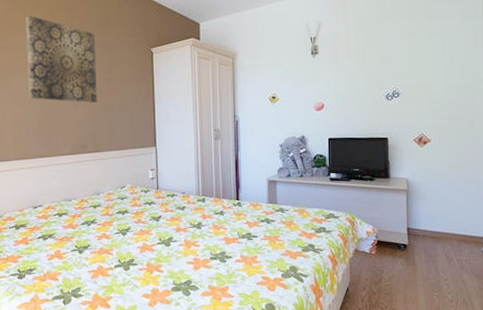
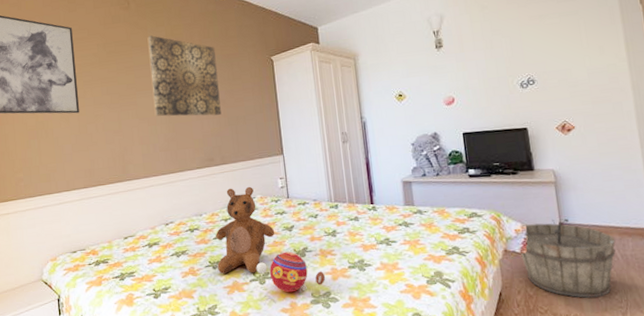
teddy bear: none [84,175,143,260] -> present [216,186,275,274]
toy ball: none [121,240,188,280] -> present [256,251,326,293]
wooden bucket: none [368,224,454,297] -> present [519,218,616,298]

